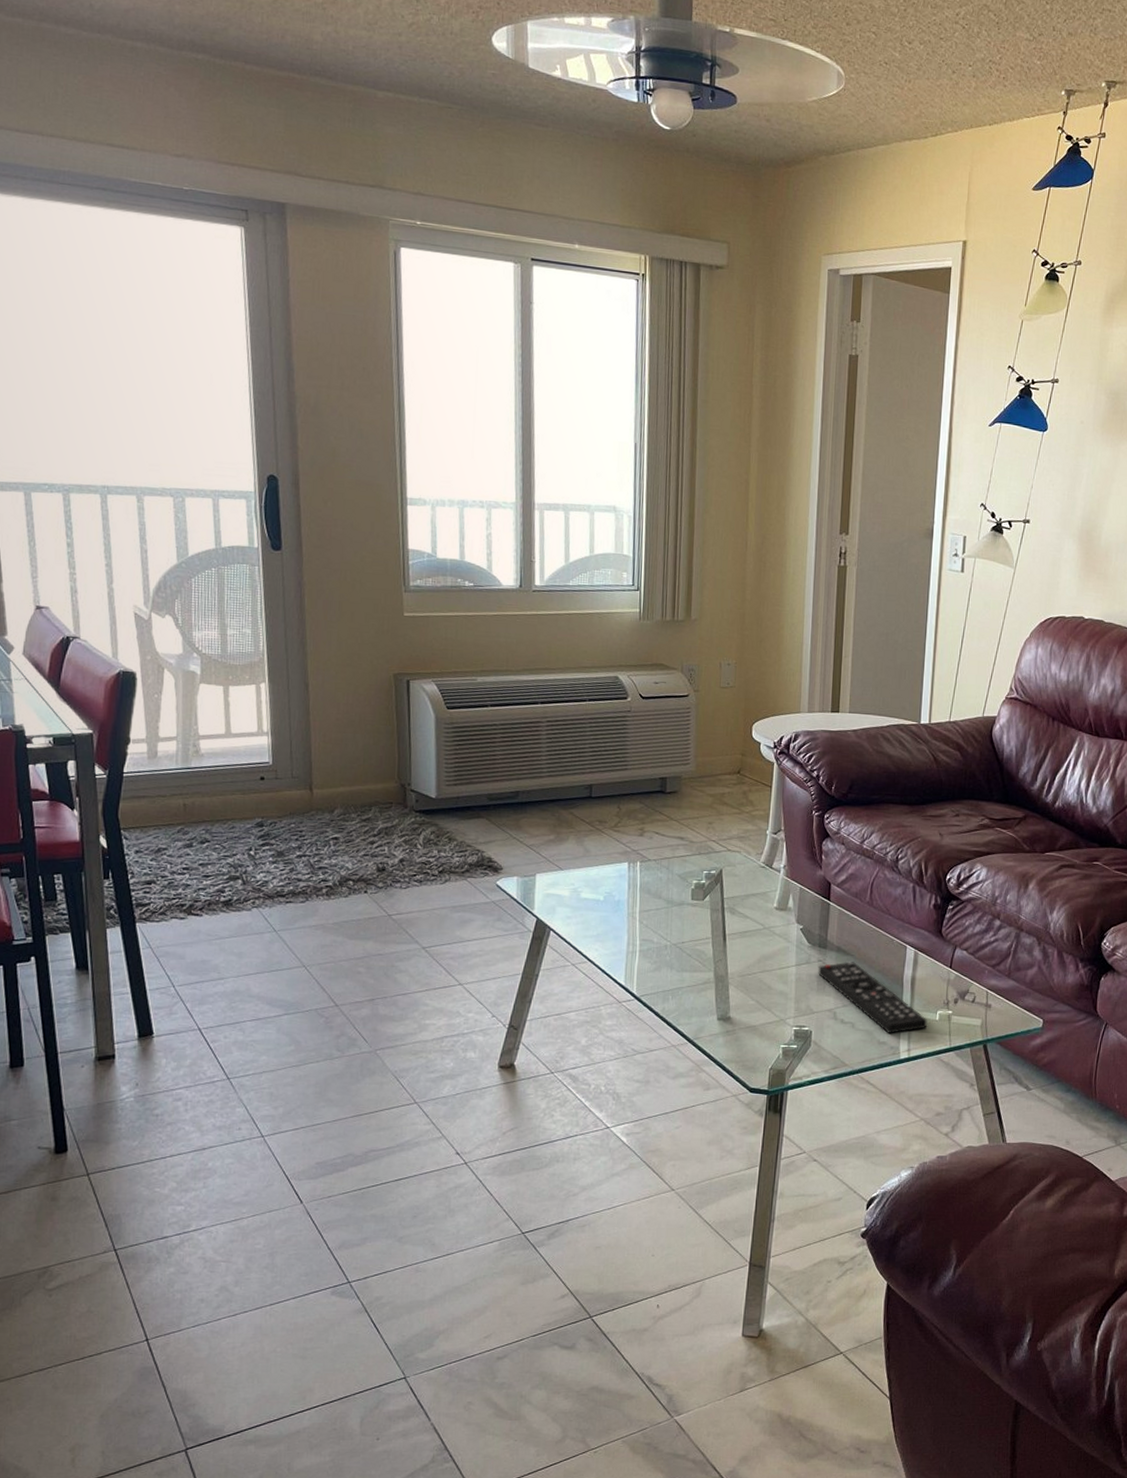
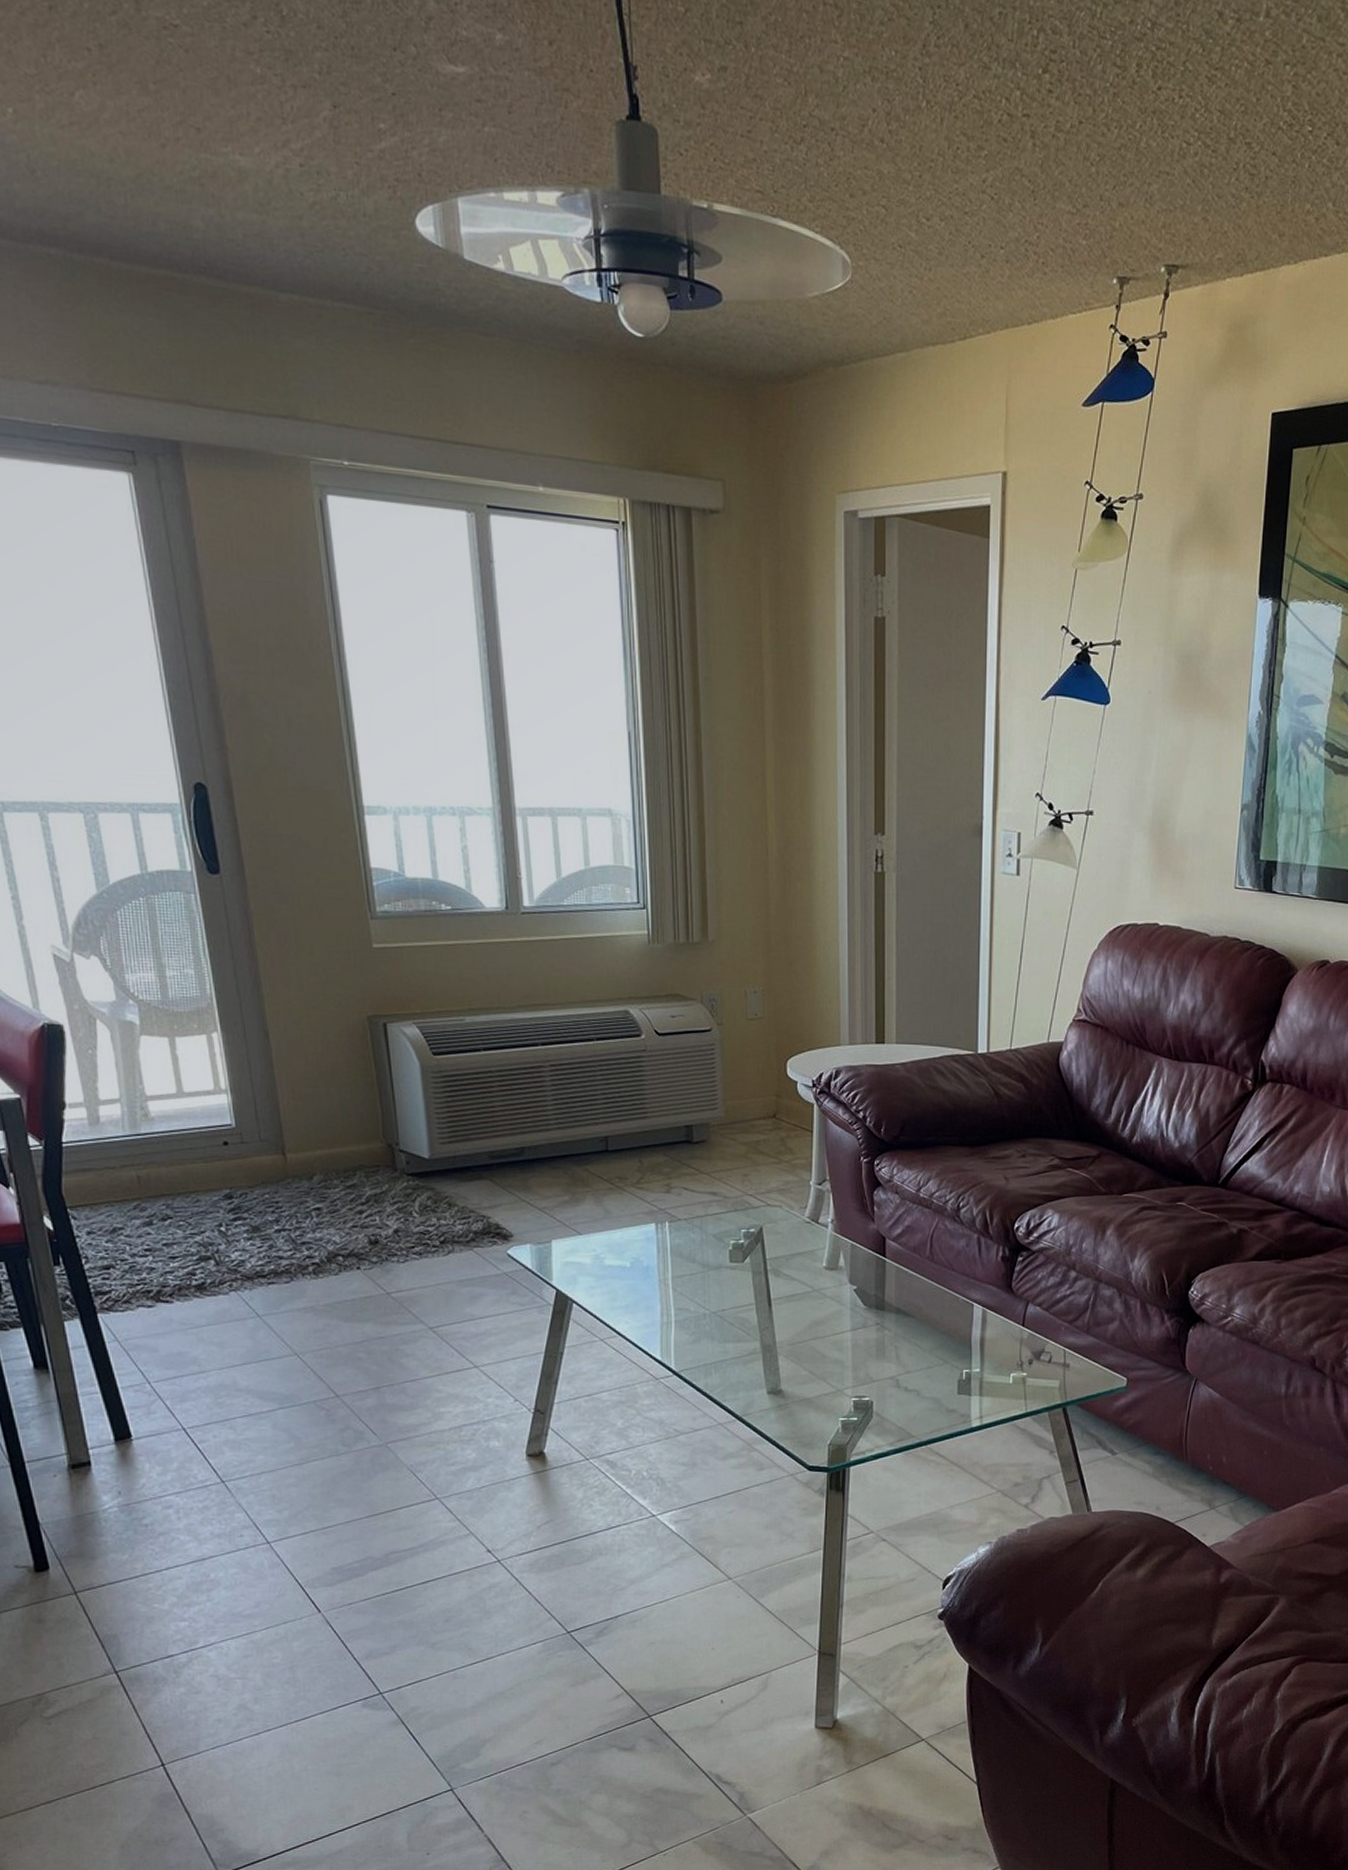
remote control: present [818,961,928,1033] -> none [877,1324,1001,1400]

